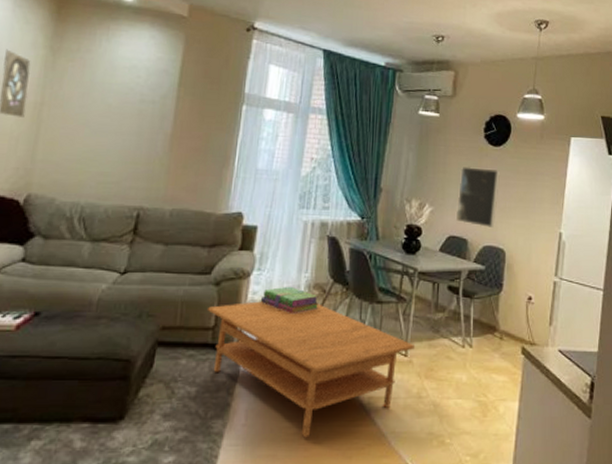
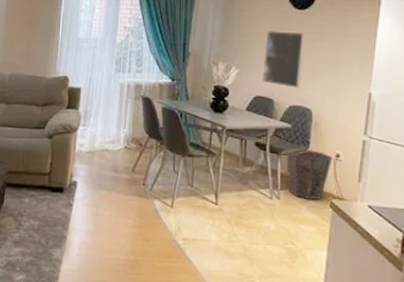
coffee table: present [208,301,416,438] -> none [44,152,225,269]
stack of books: present [260,286,319,315] -> none [86,140,137,164]
waste bin: none [480,291,525,346] -> present [287,148,333,200]

